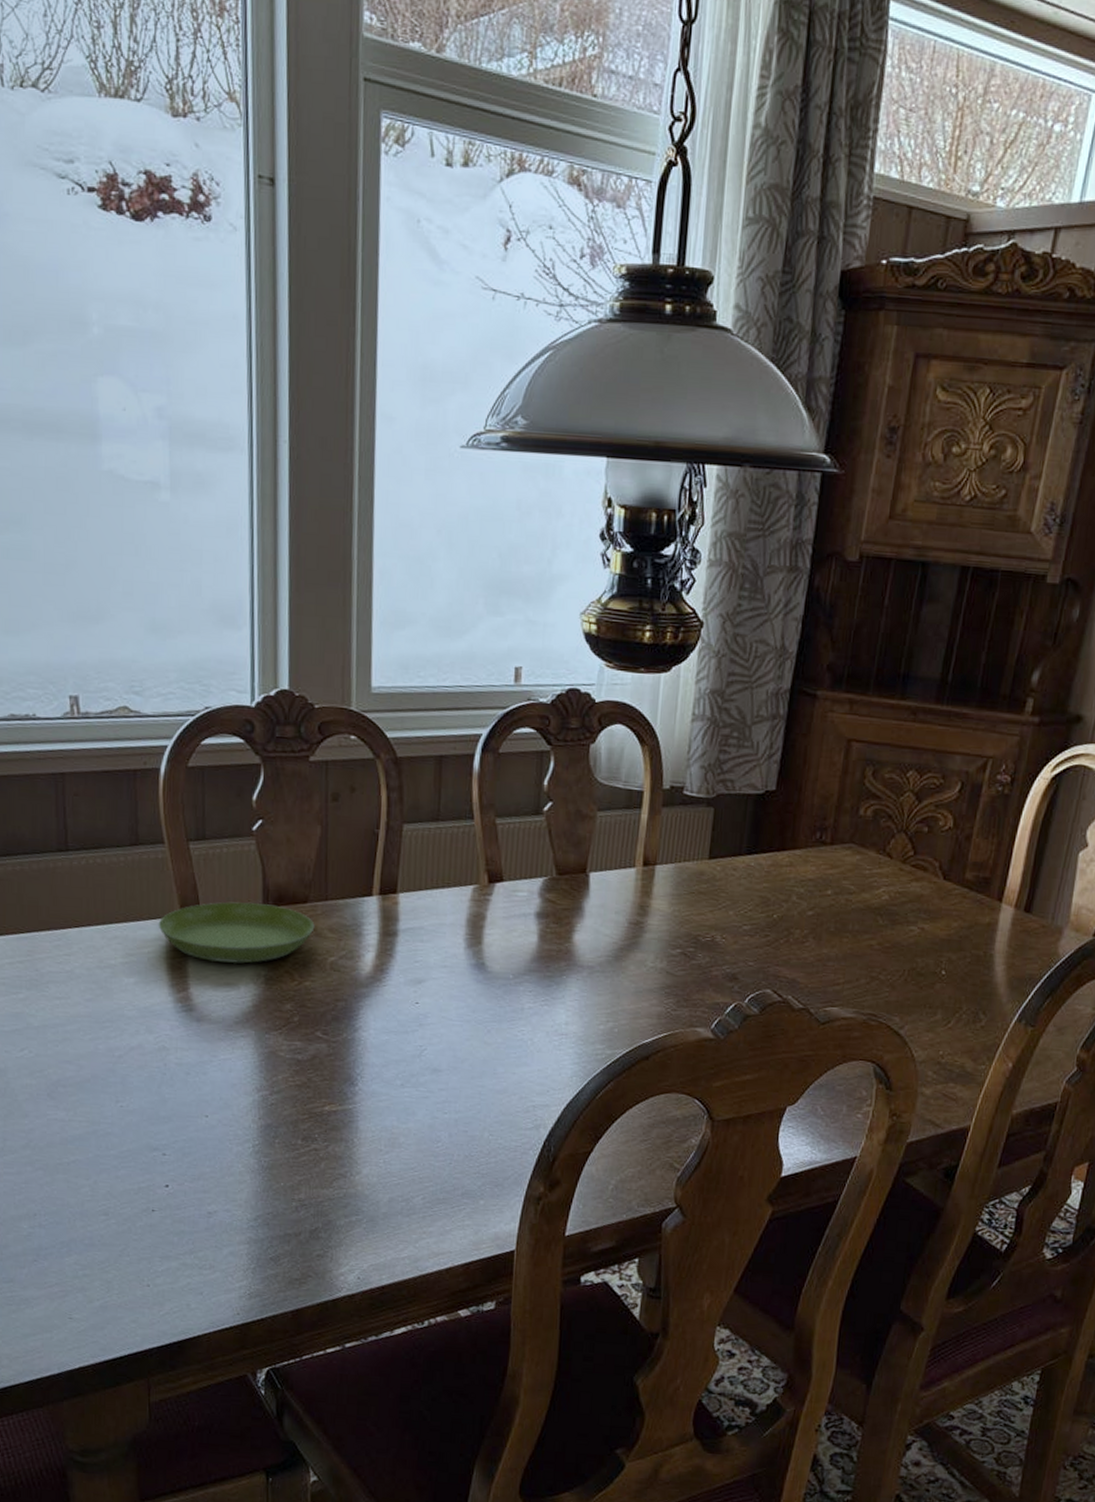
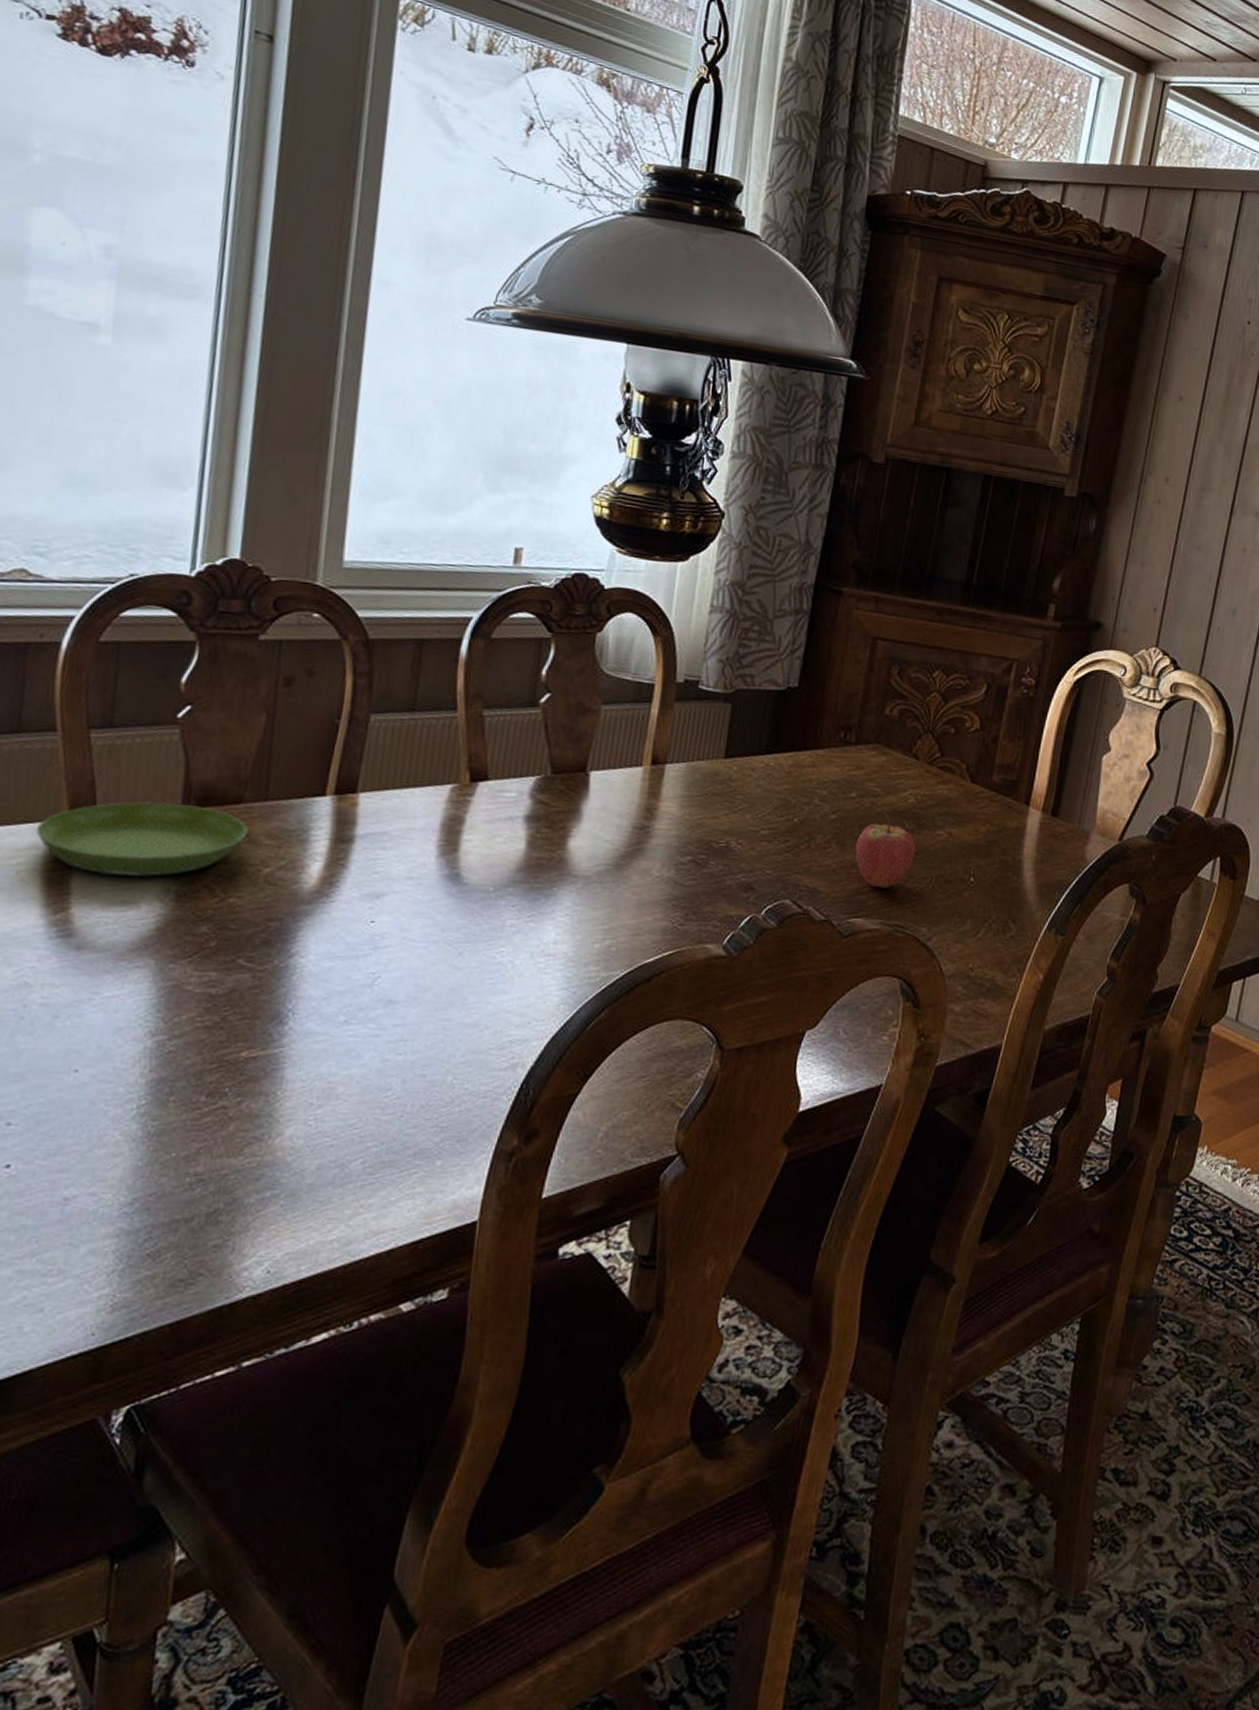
fruit: none [831,909,889,980] -> present [855,812,916,889]

